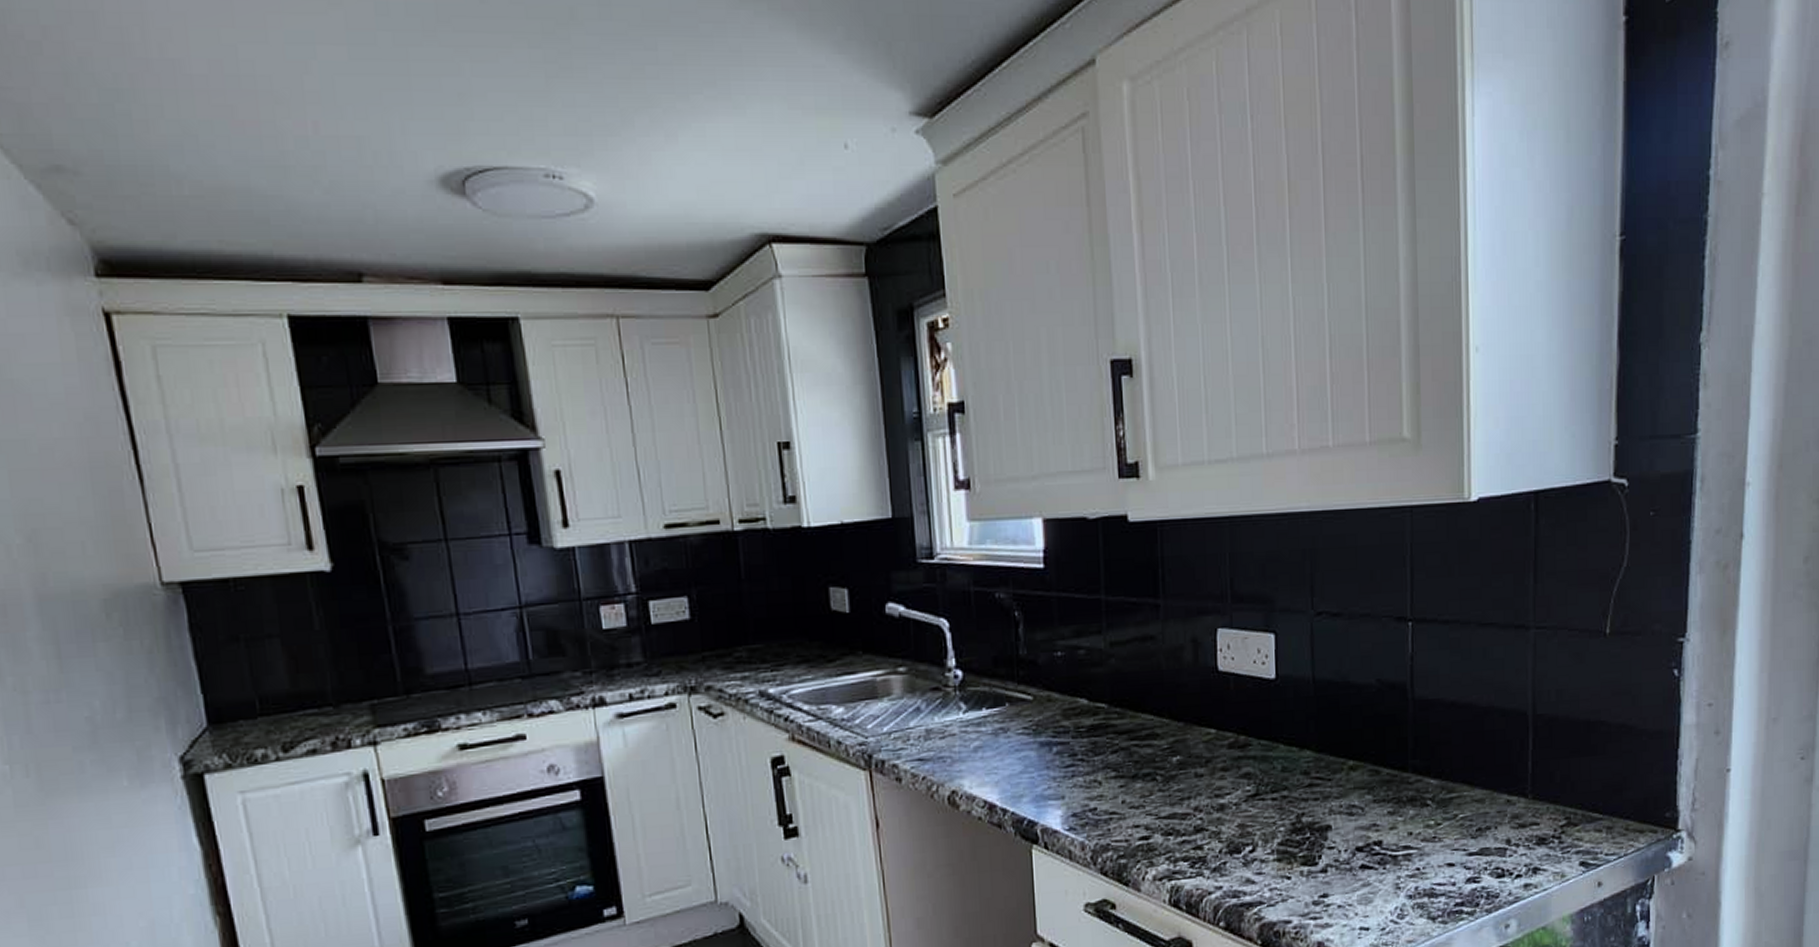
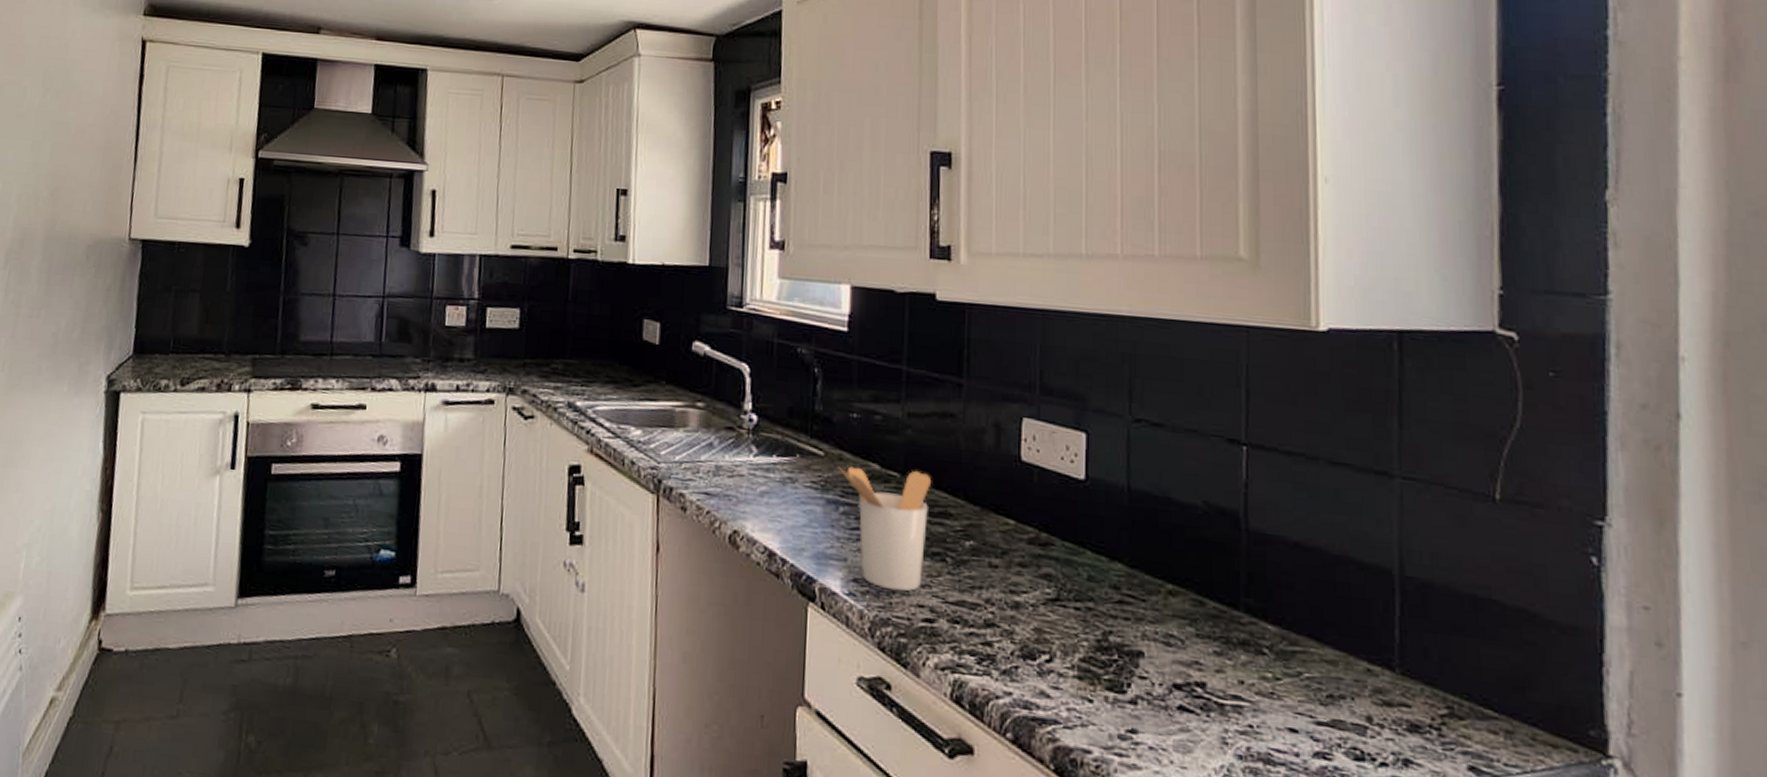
utensil holder: none [1047,698,1138,818] -> present [837,466,932,592]

